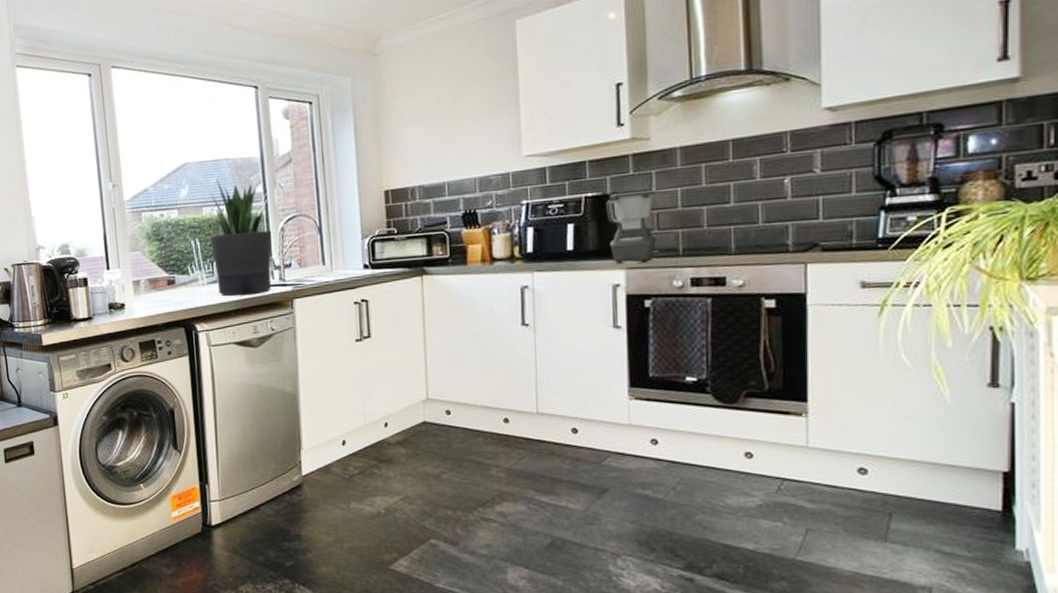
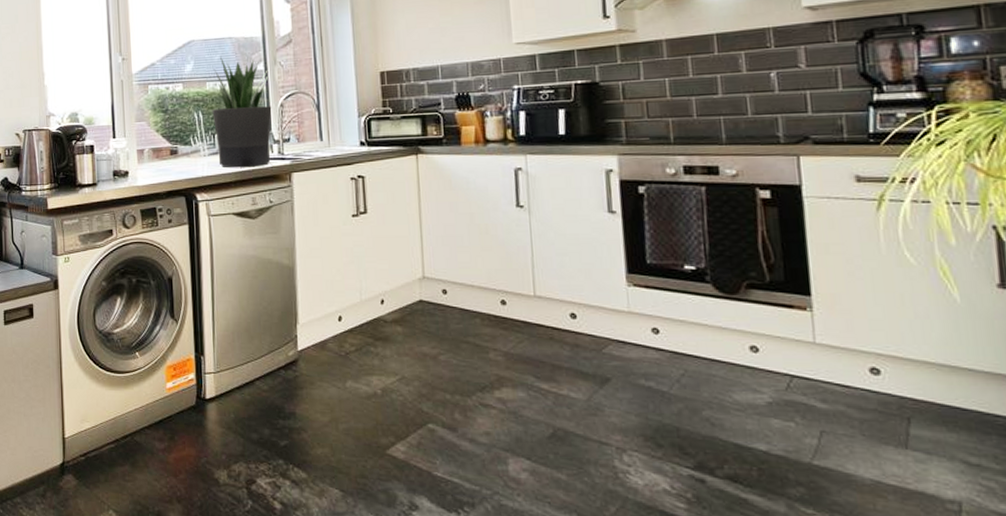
blender: present [606,190,656,264] -> none [595,80,647,150]

